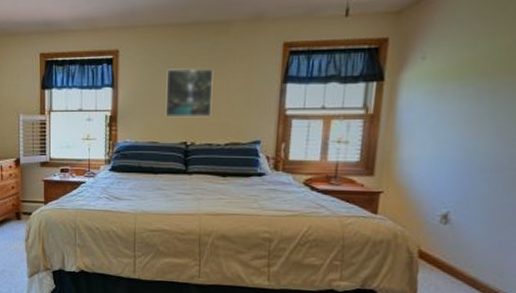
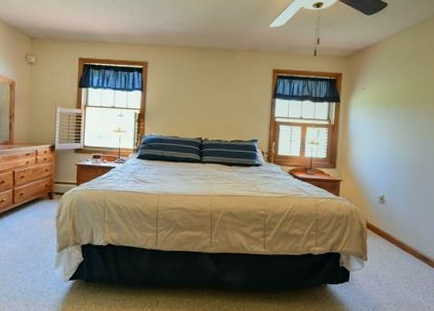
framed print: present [165,68,214,118] -> none [185,80,223,120]

